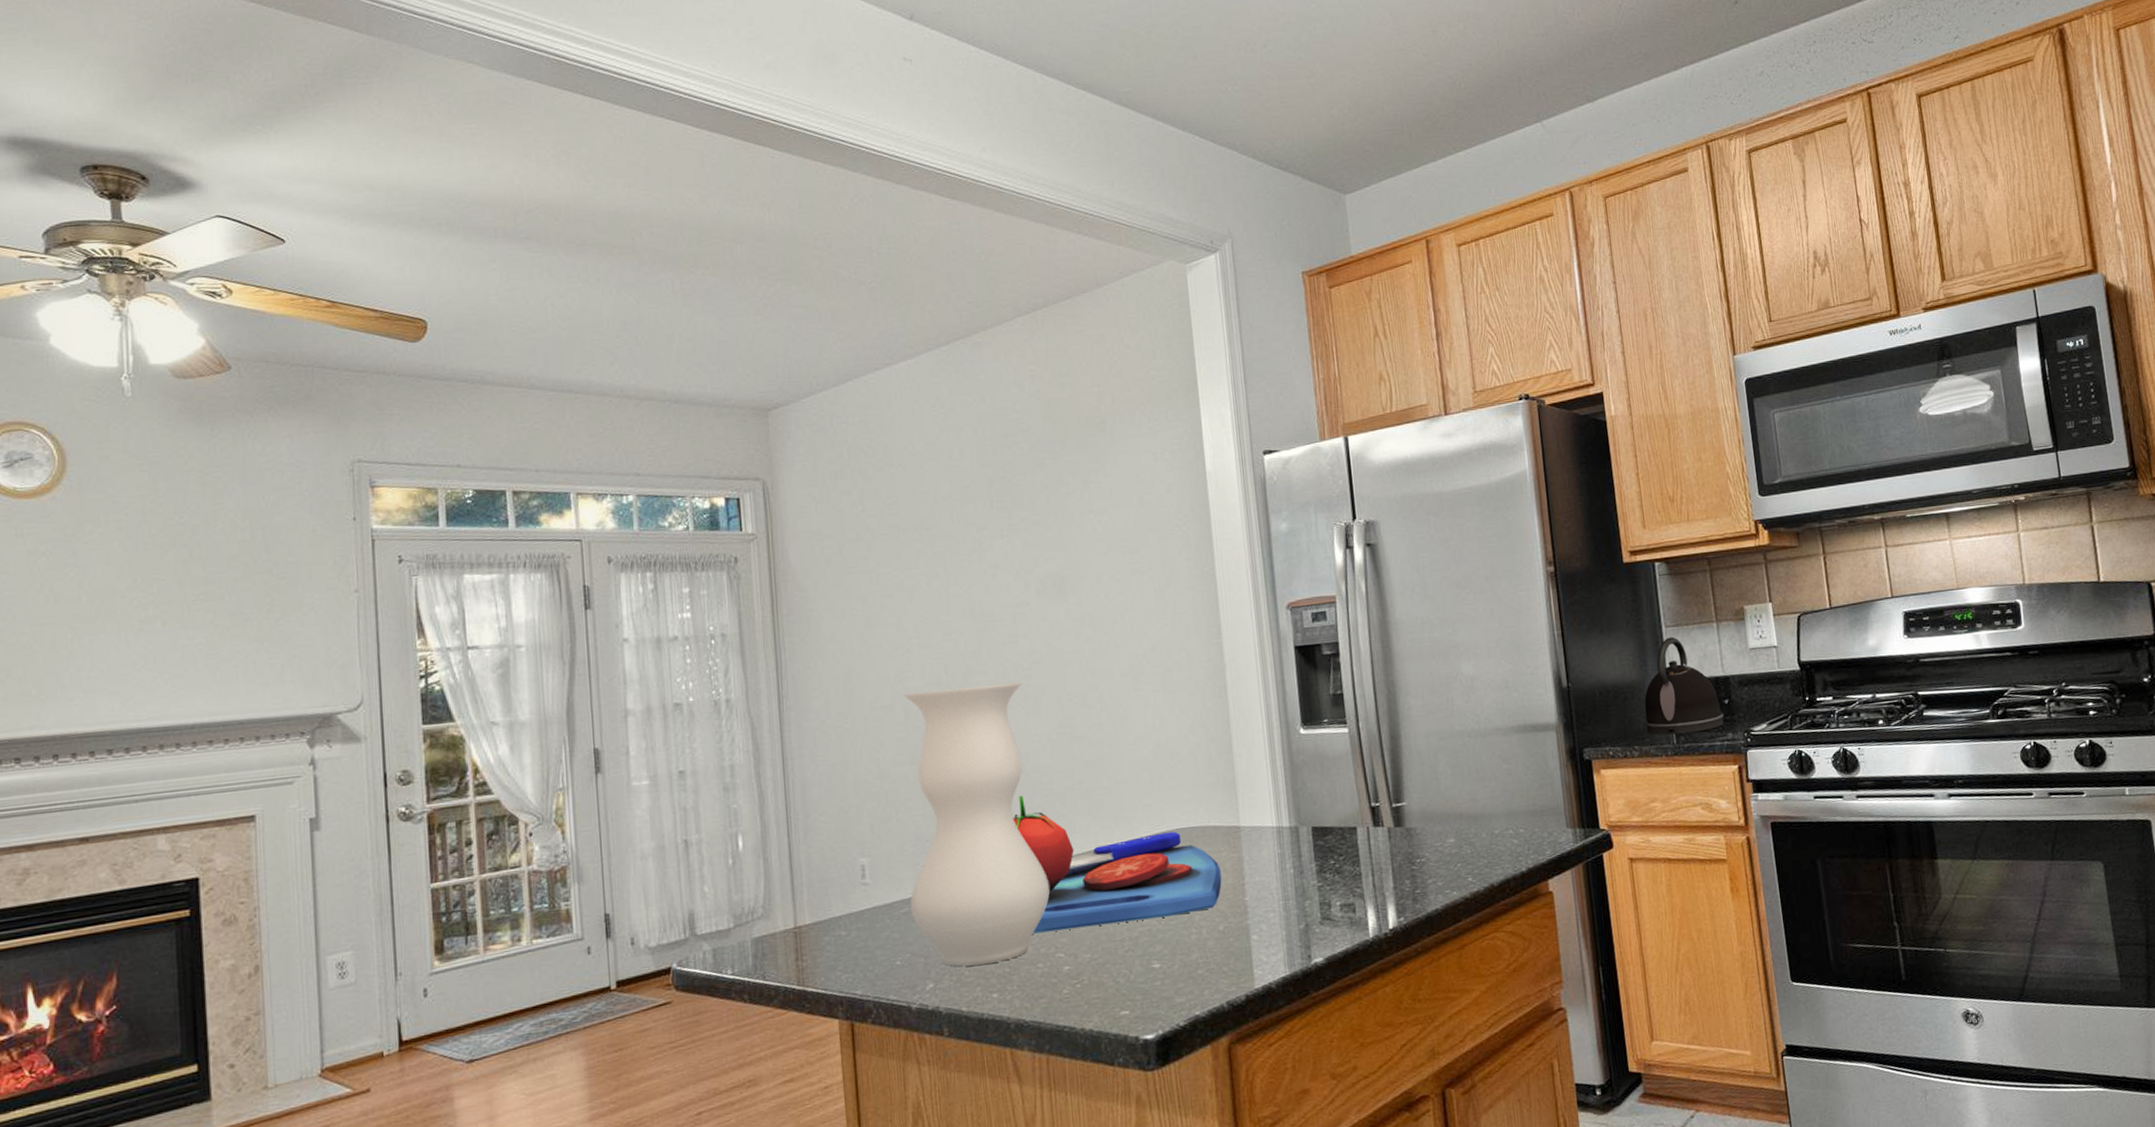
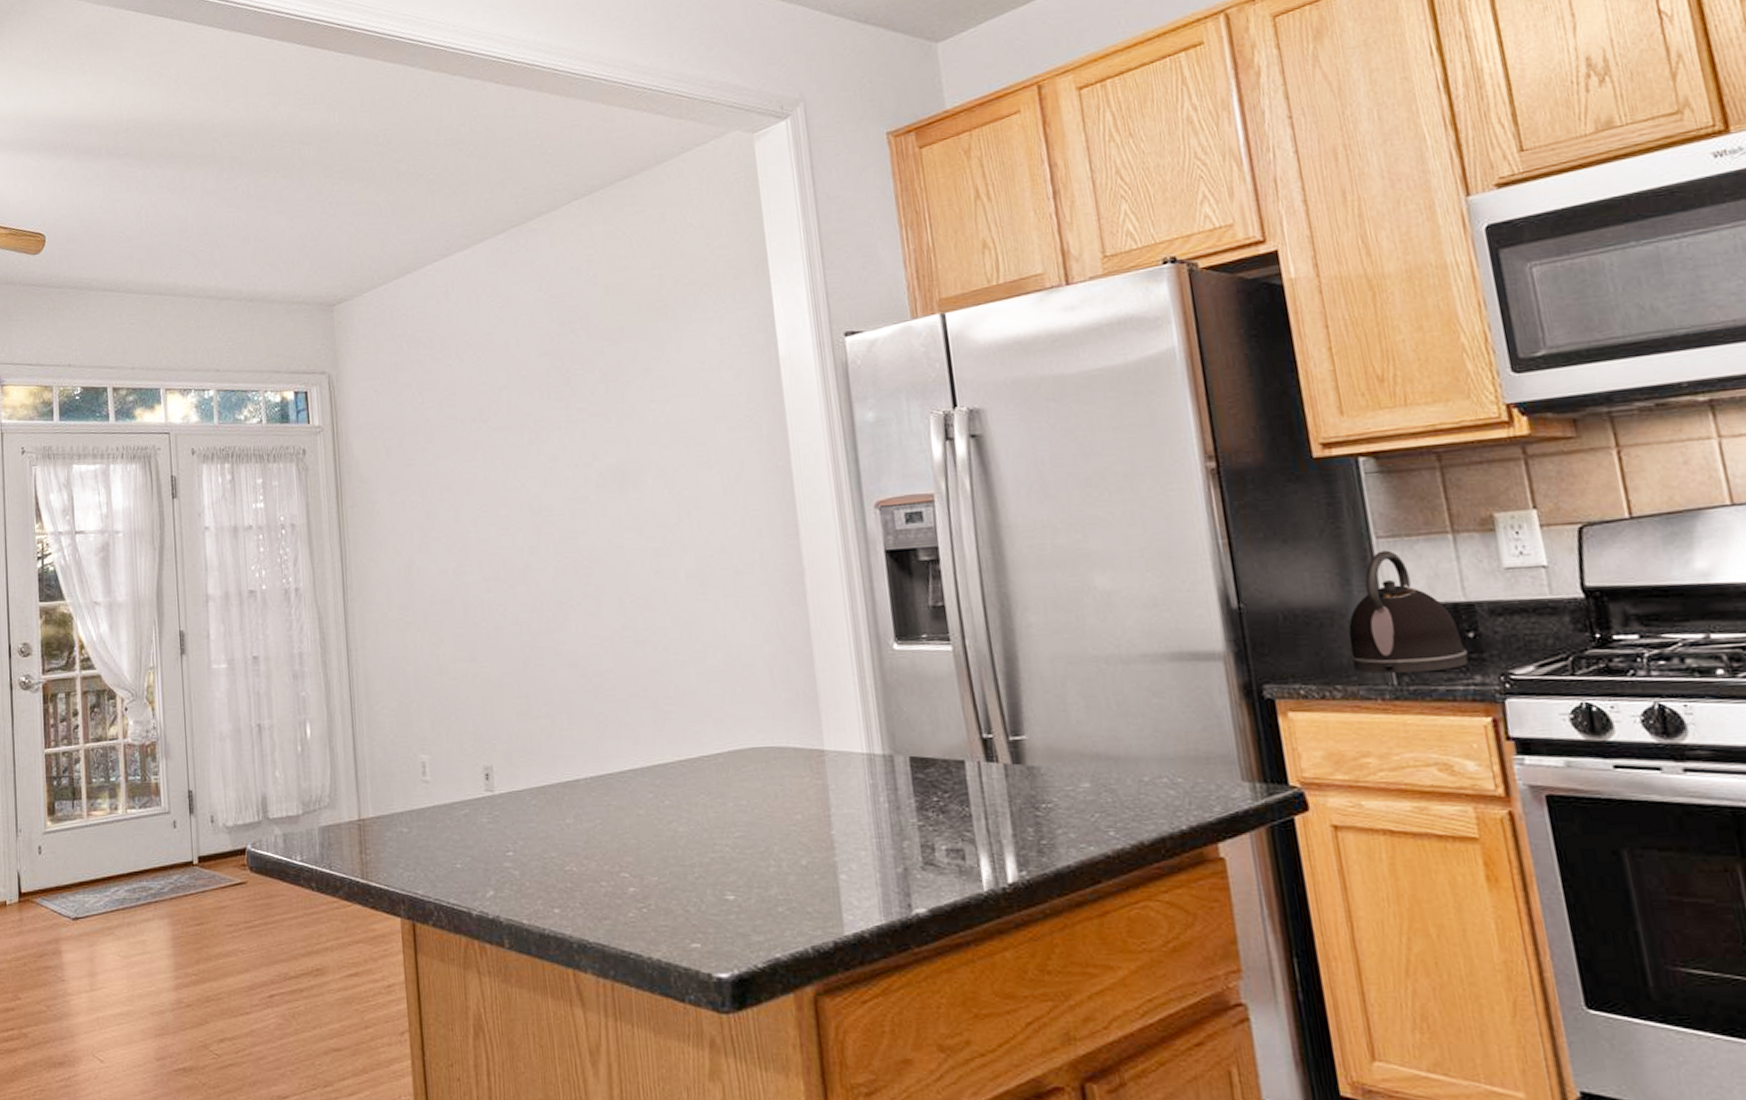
vase: present [904,681,1050,967] -> none [462,580,613,877]
chopping board: present [1012,795,1222,934] -> none [573,700,804,849]

